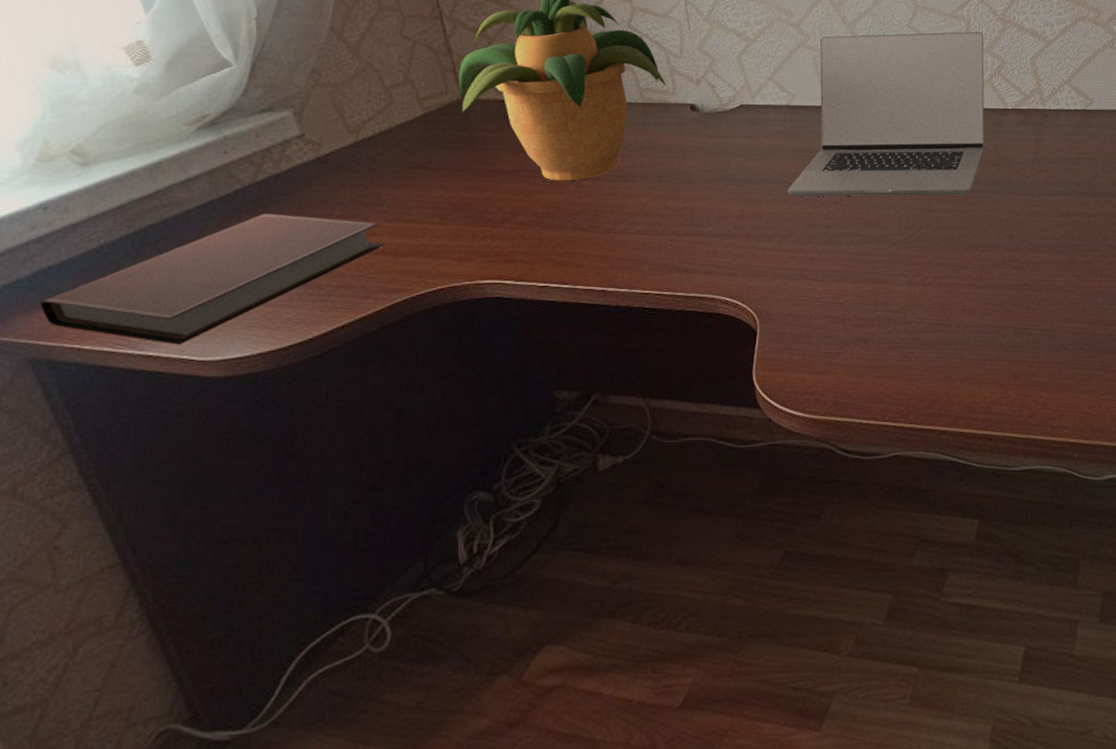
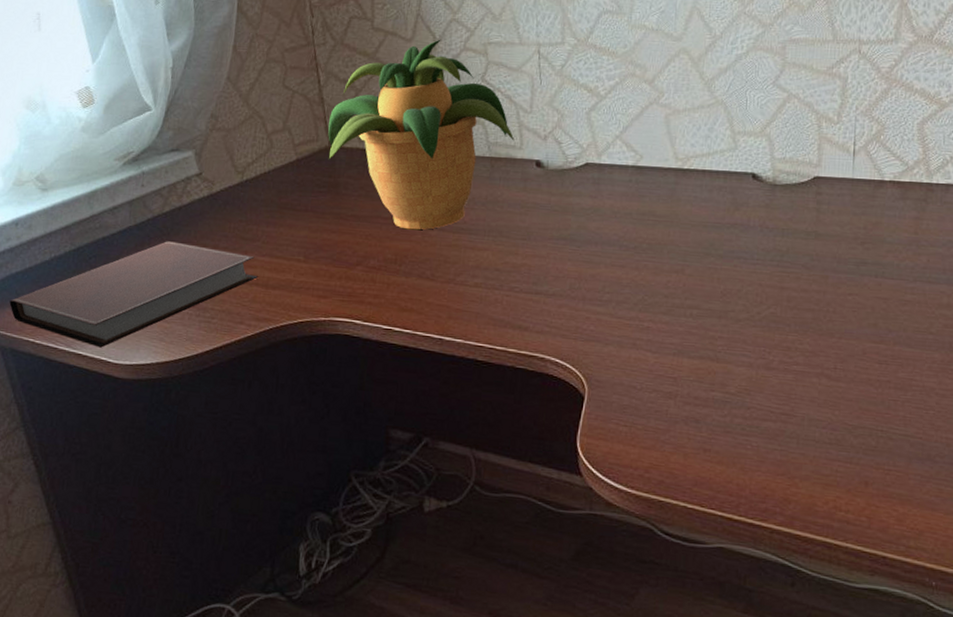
laptop: present [787,31,985,196] -> none [627,91,862,275]

